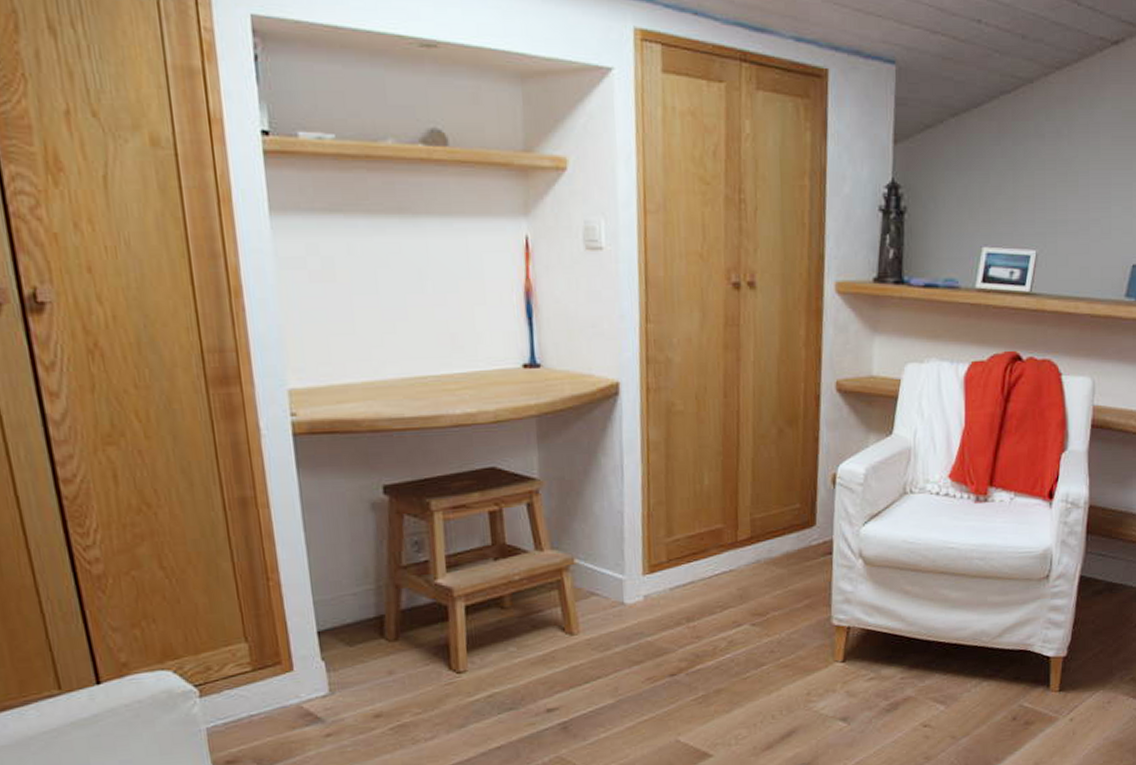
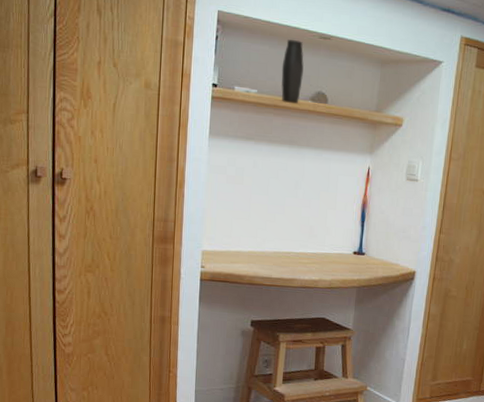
vase: none [367,52,404,151] -> present [281,40,304,104]

